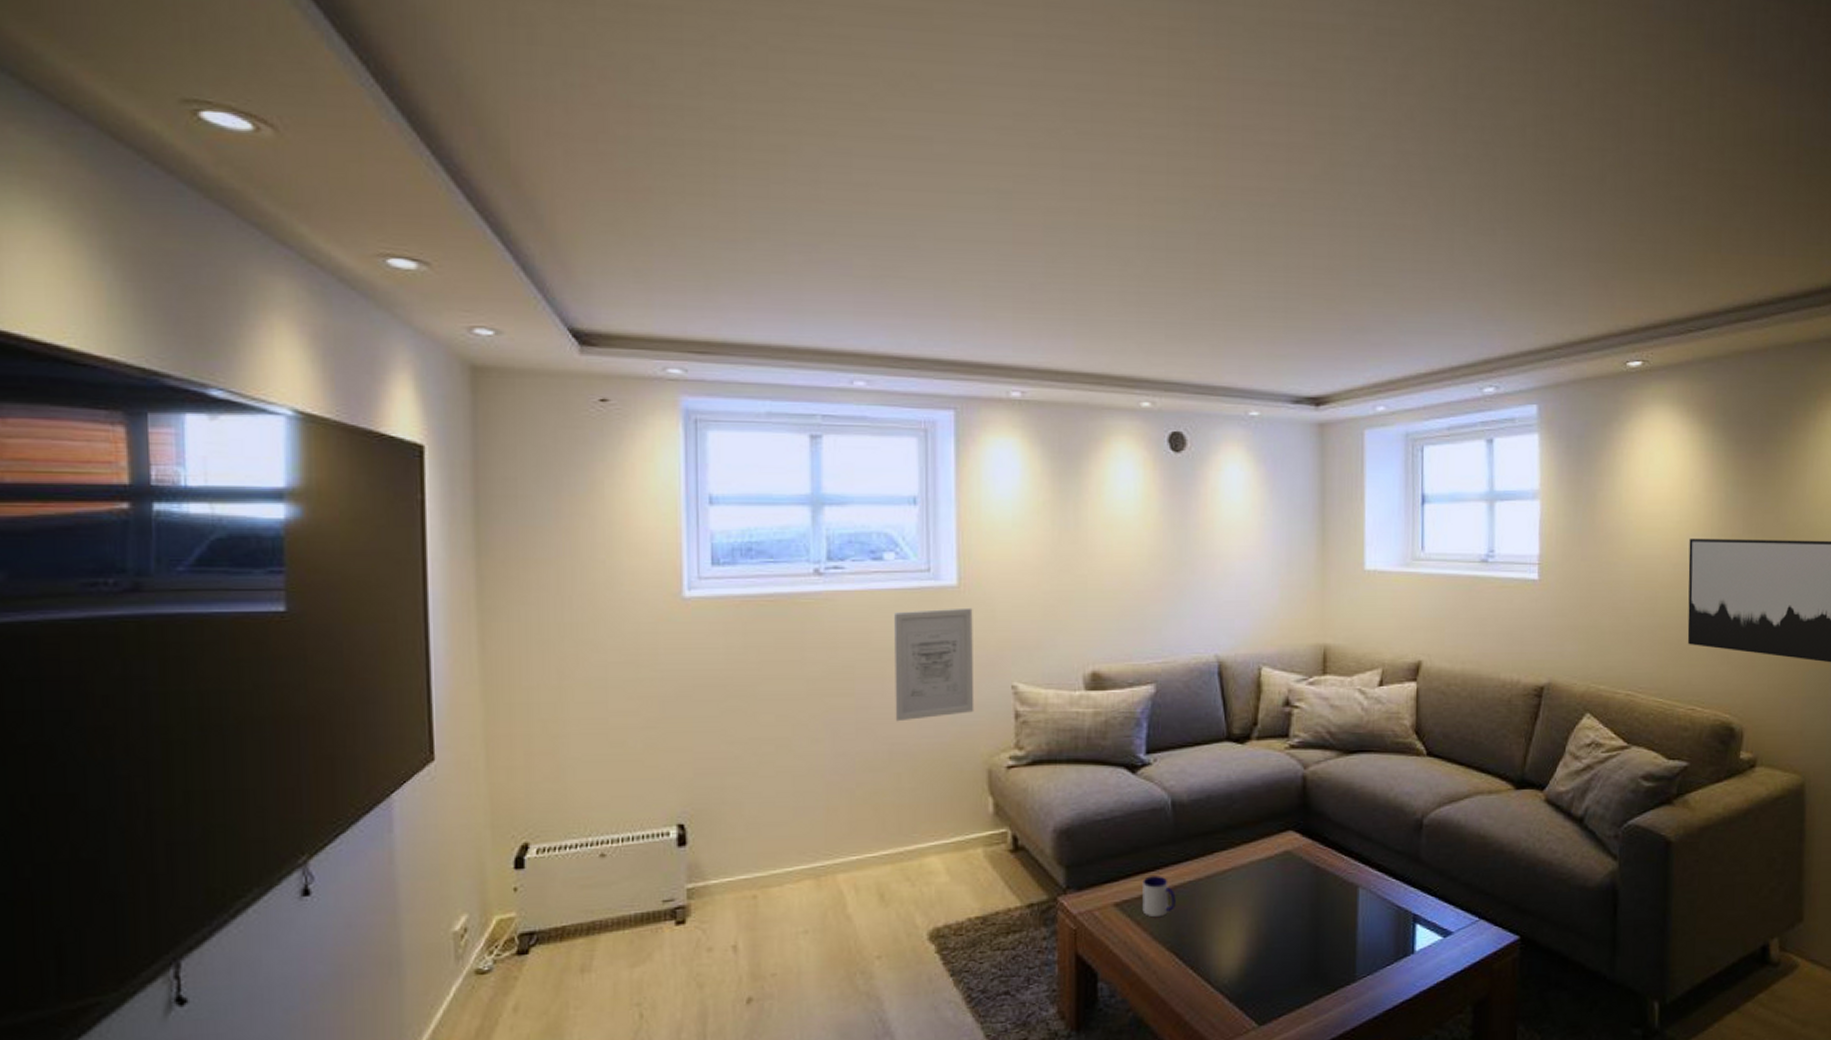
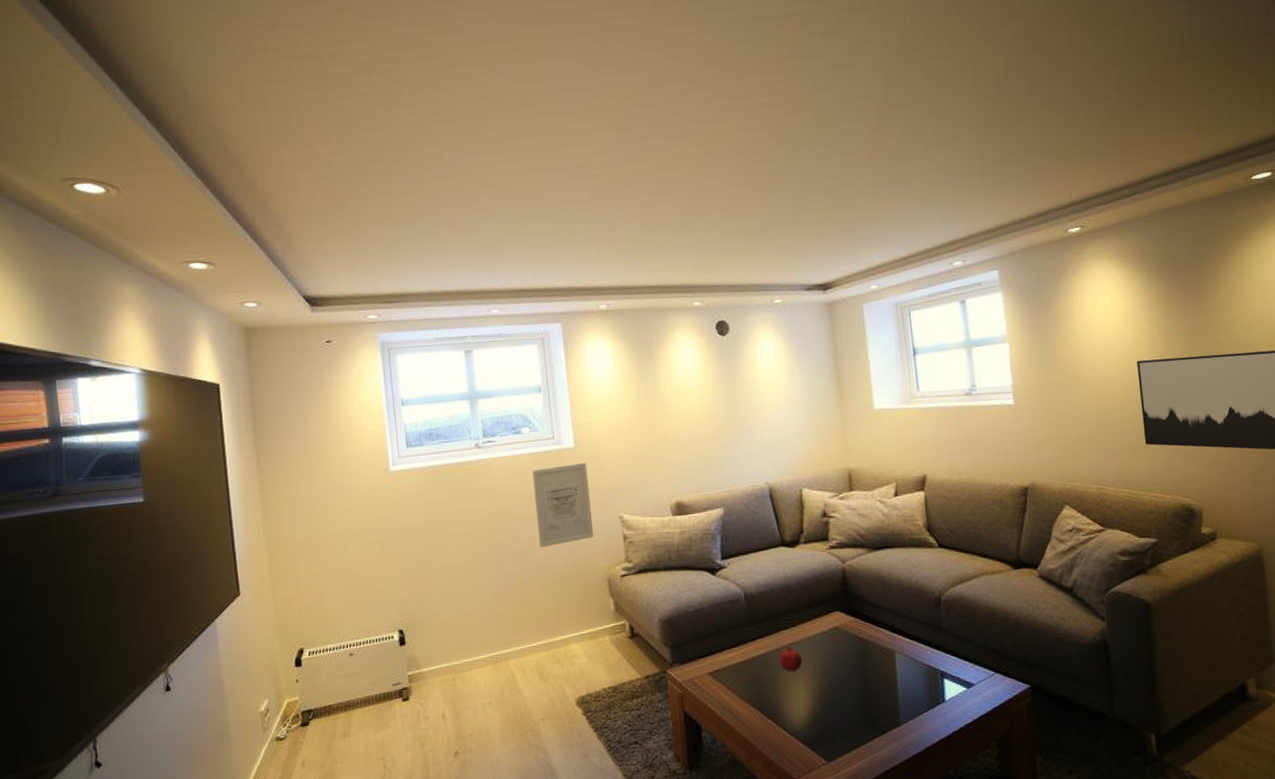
mug: present [1142,876,1176,918] -> none [728,650,755,682]
fruit: none [1209,873,1240,906] -> present [779,646,803,671]

